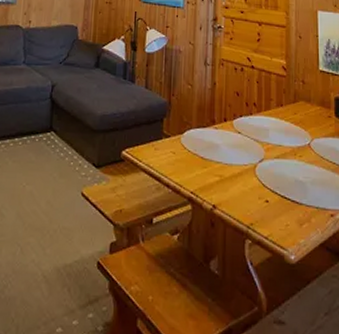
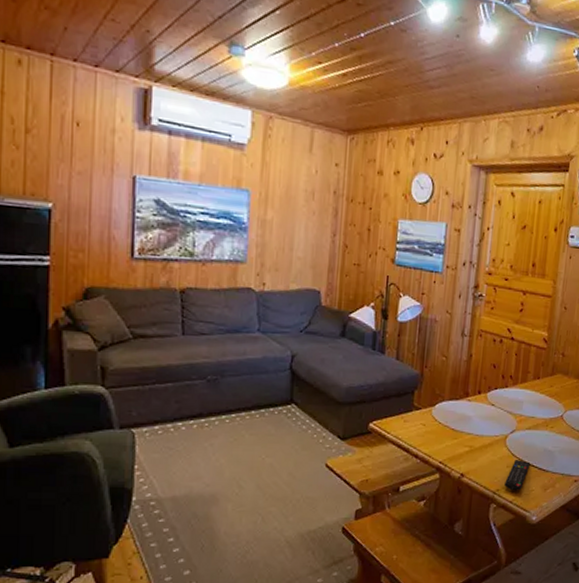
remote control: none [258,191,283,226] -> present [504,460,531,491]

